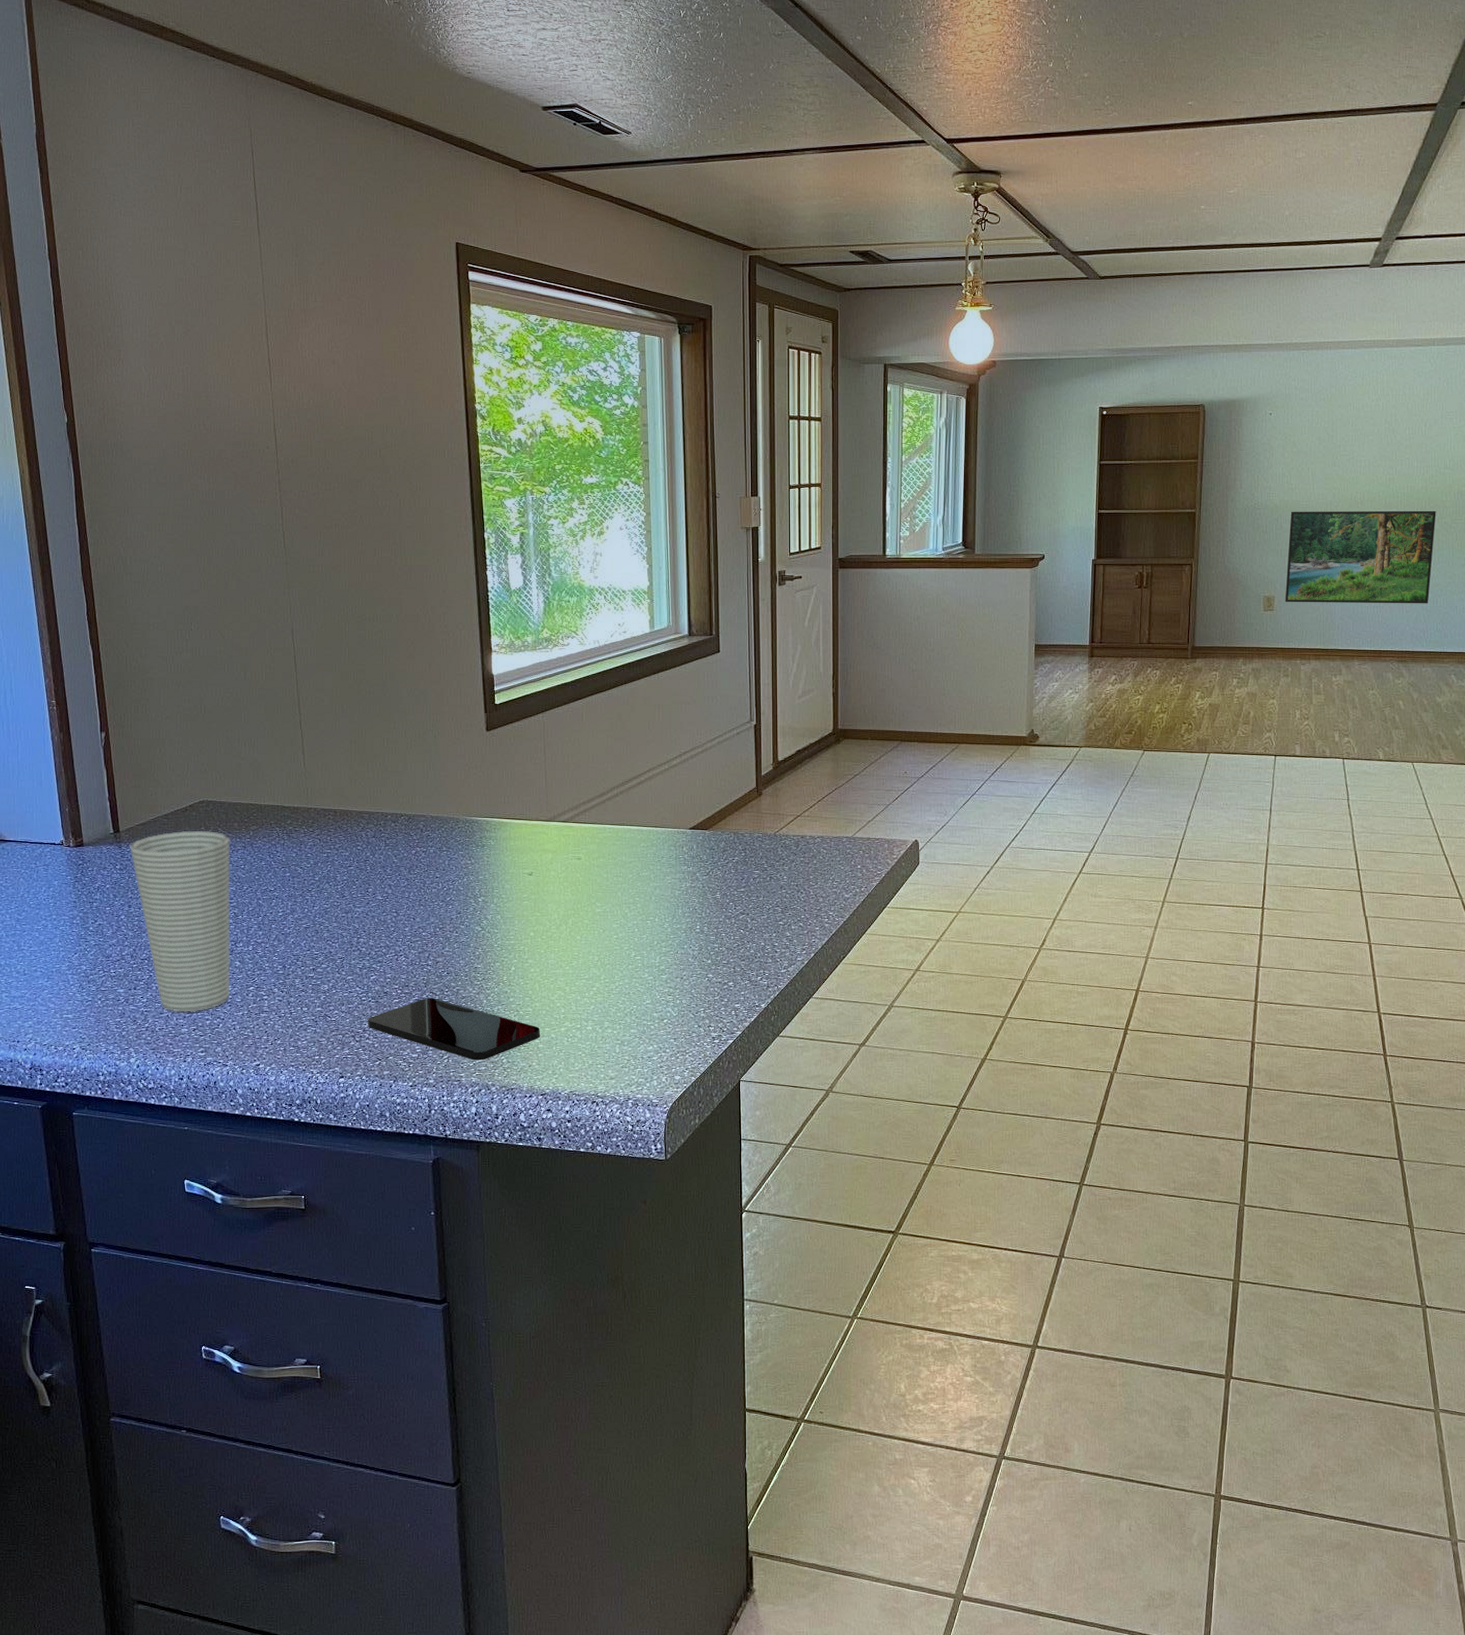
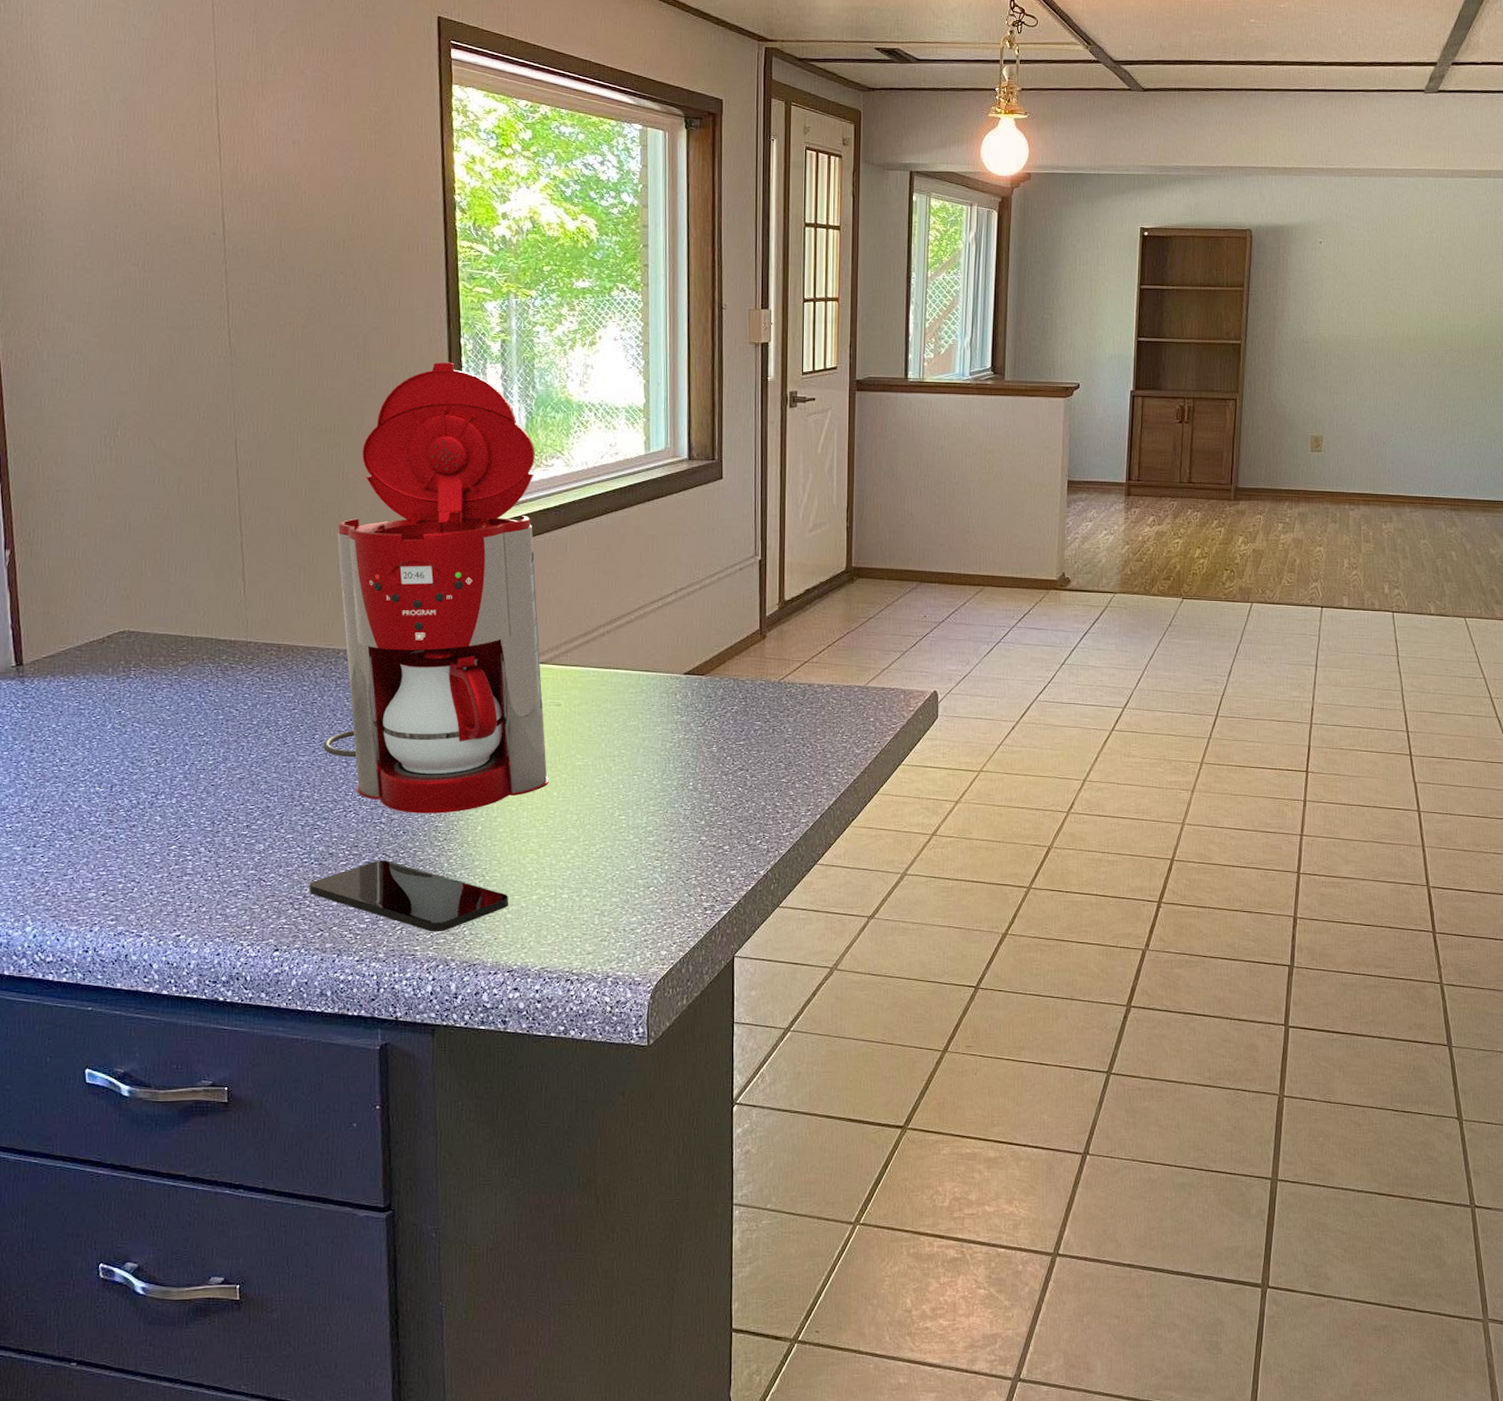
cup: present [130,830,231,1012] -> none [34,664,155,874]
coffee maker: none [376,554,573,956] -> present [323,362,549,814]
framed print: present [1285,510,1436,604] -> none [1333,346,1491,450]

